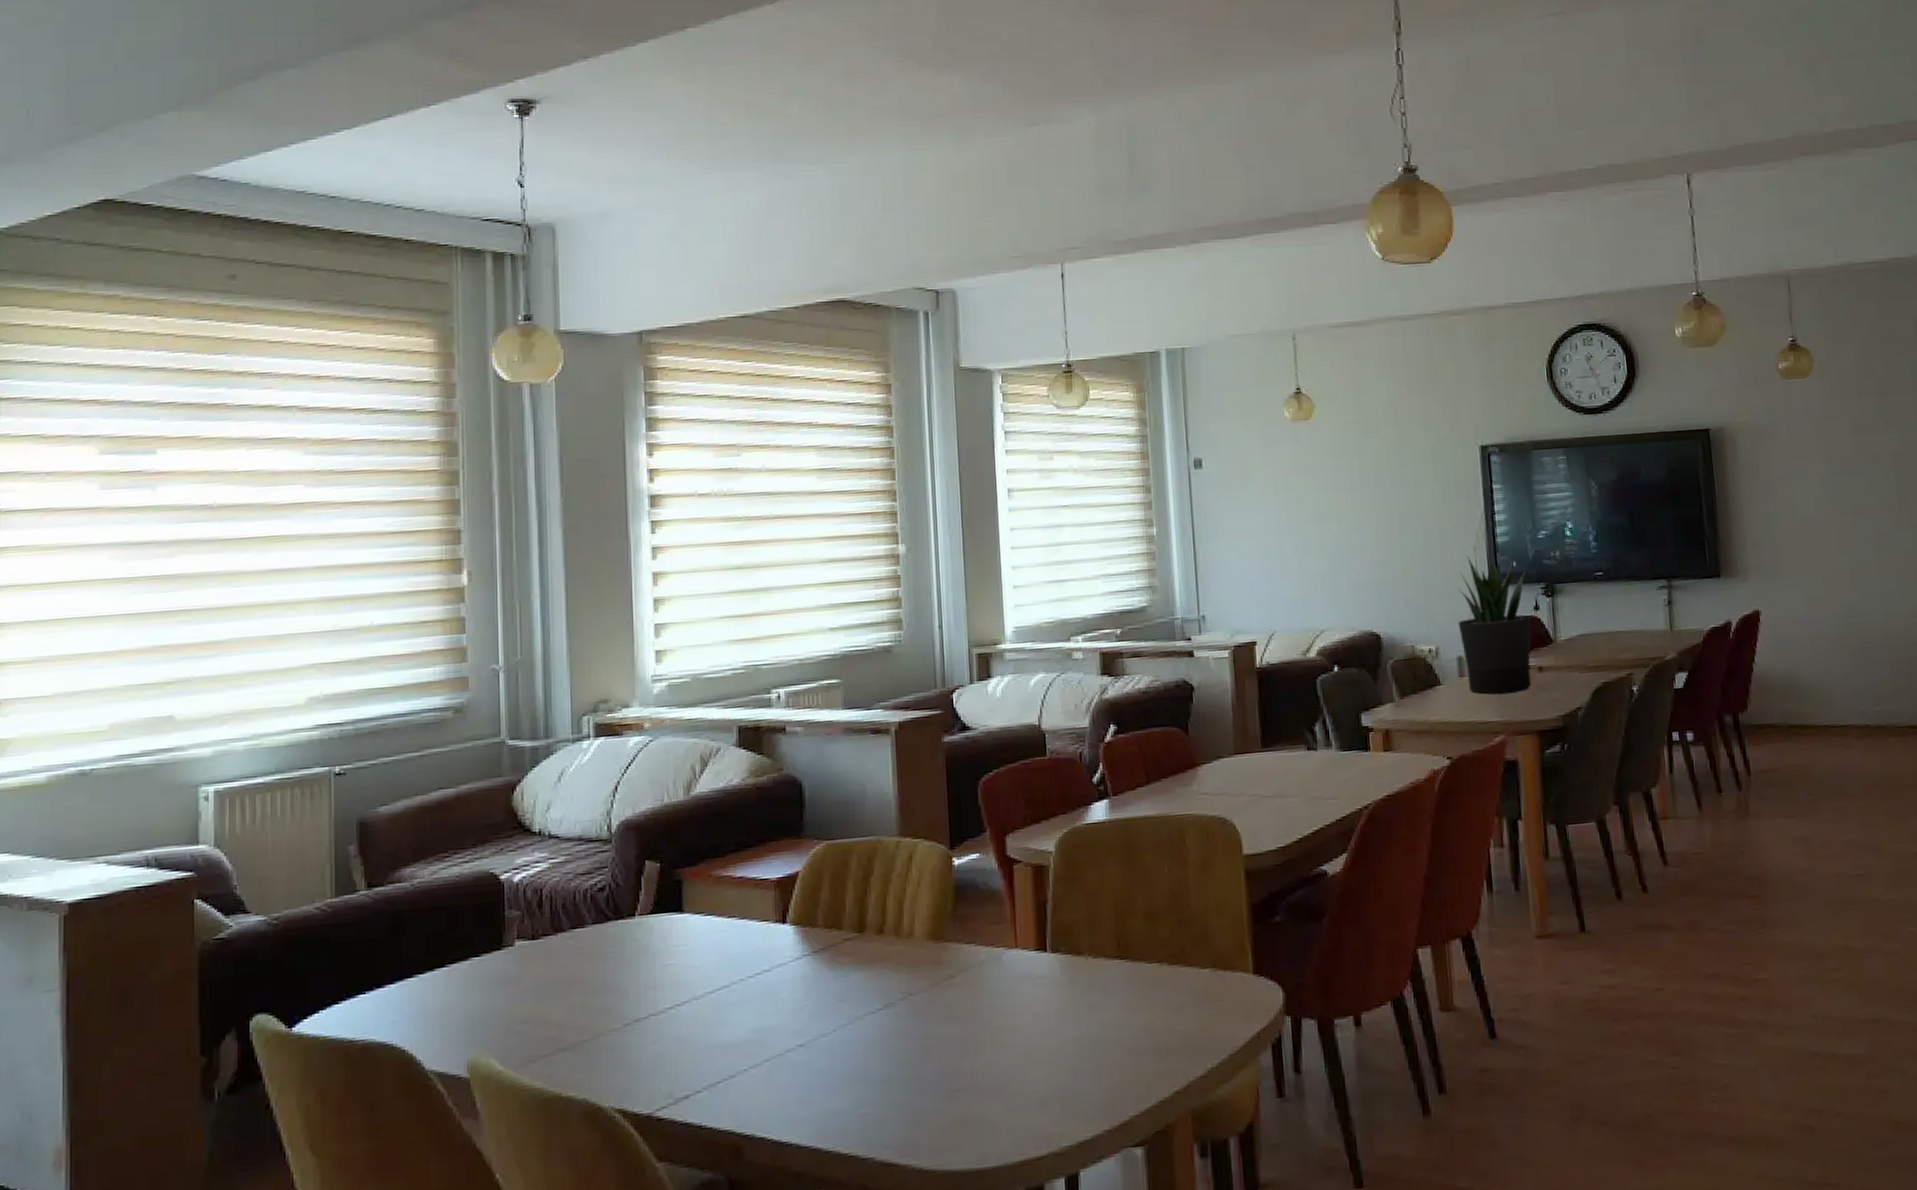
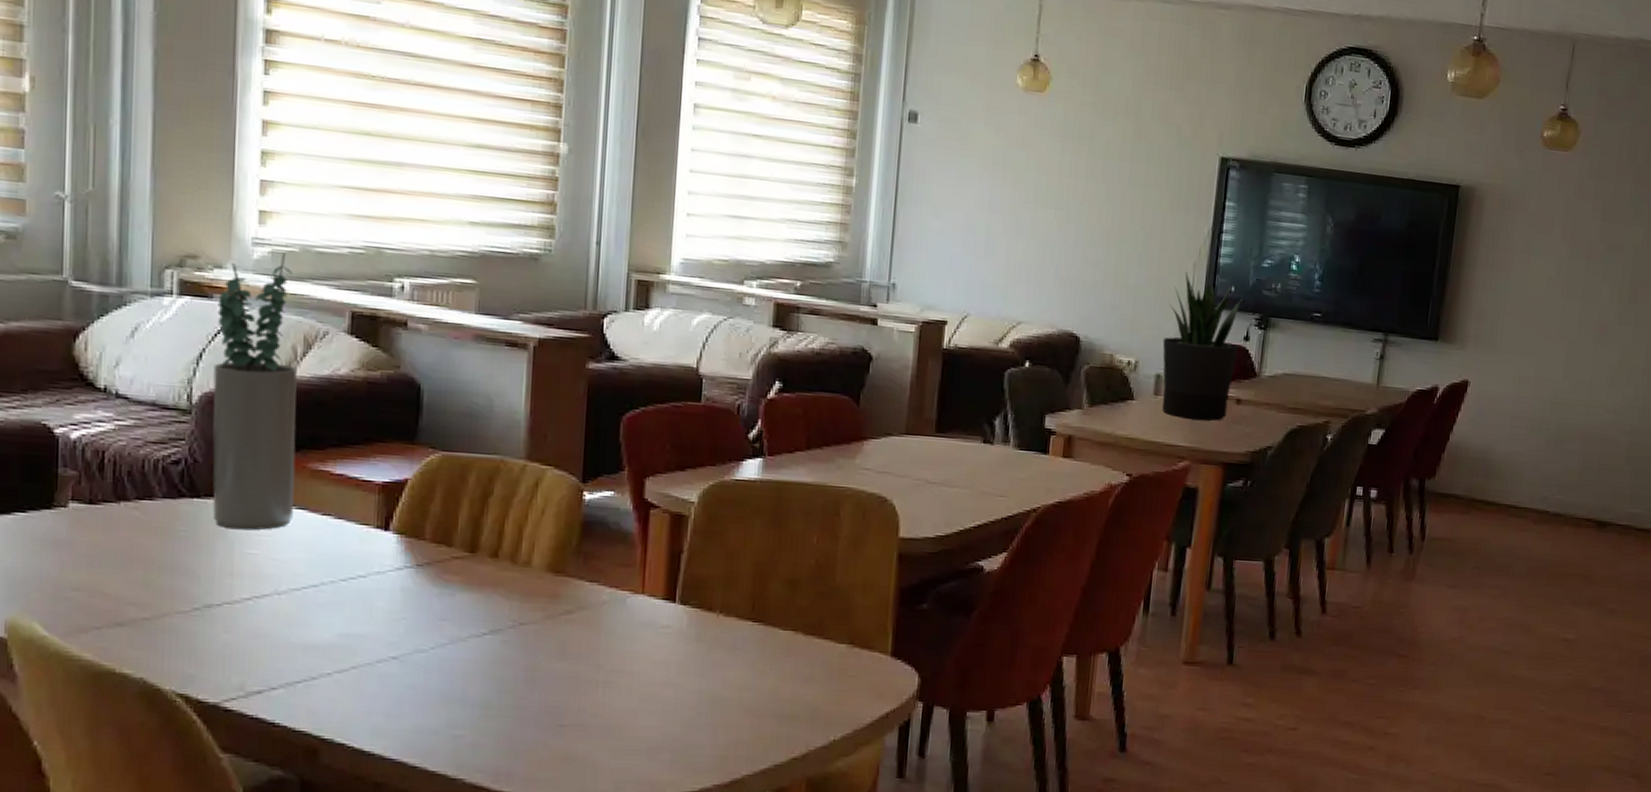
vase: none [627,684,703,944] -> present [212,252,297,530]

